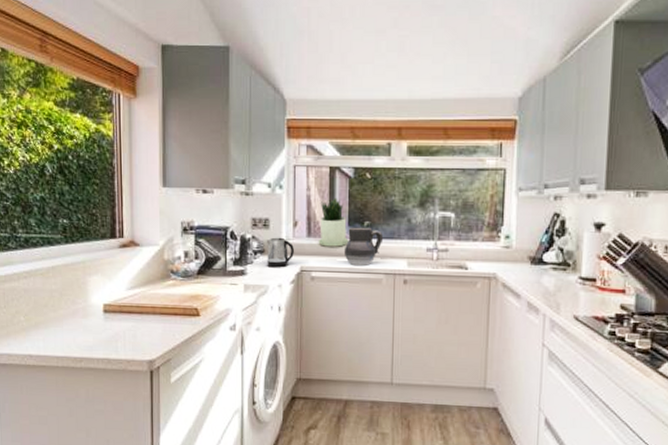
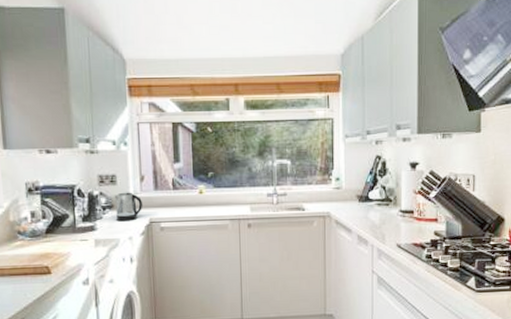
planter: present [318,197,349,247] -> none [165,151,195,198]
ceramic jug: present [344,227,384,267] -> none [190,177,227,215]

